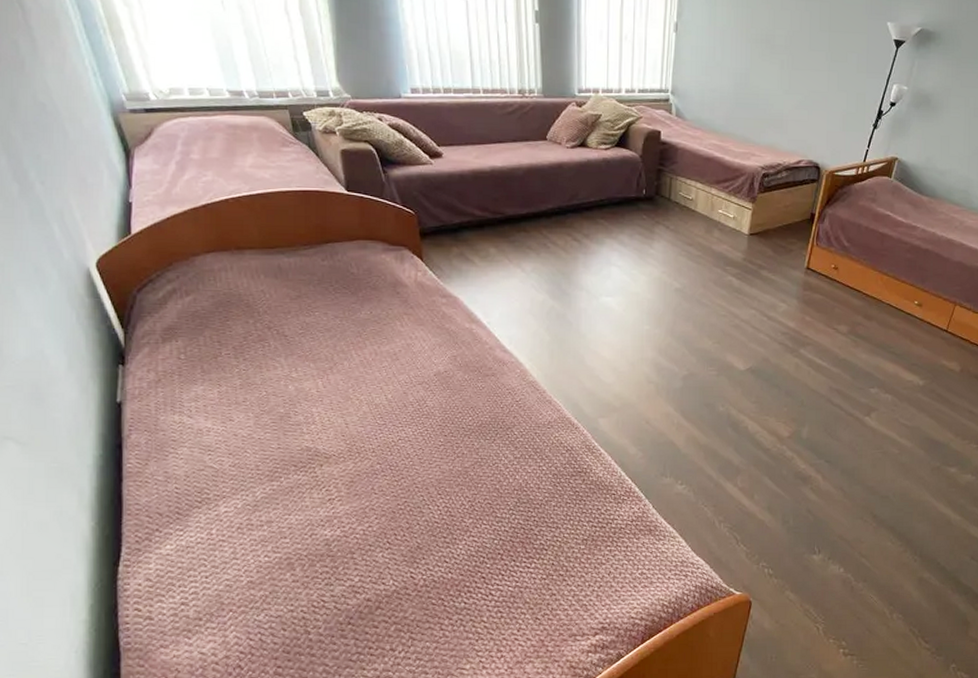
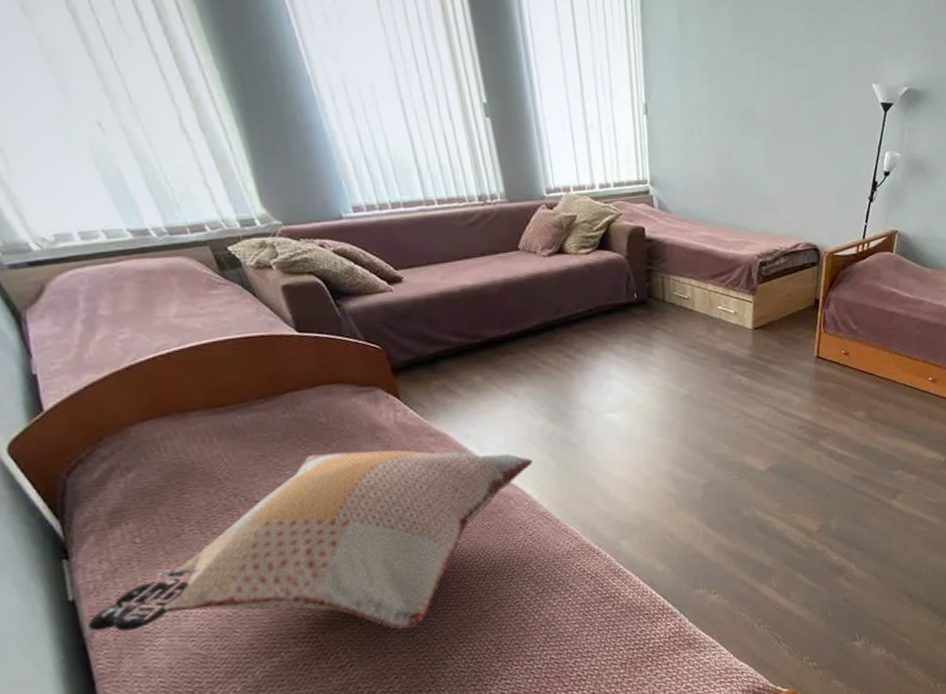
decorative pillow: none [127,300,530,474] -> present [87,450,533,632]

